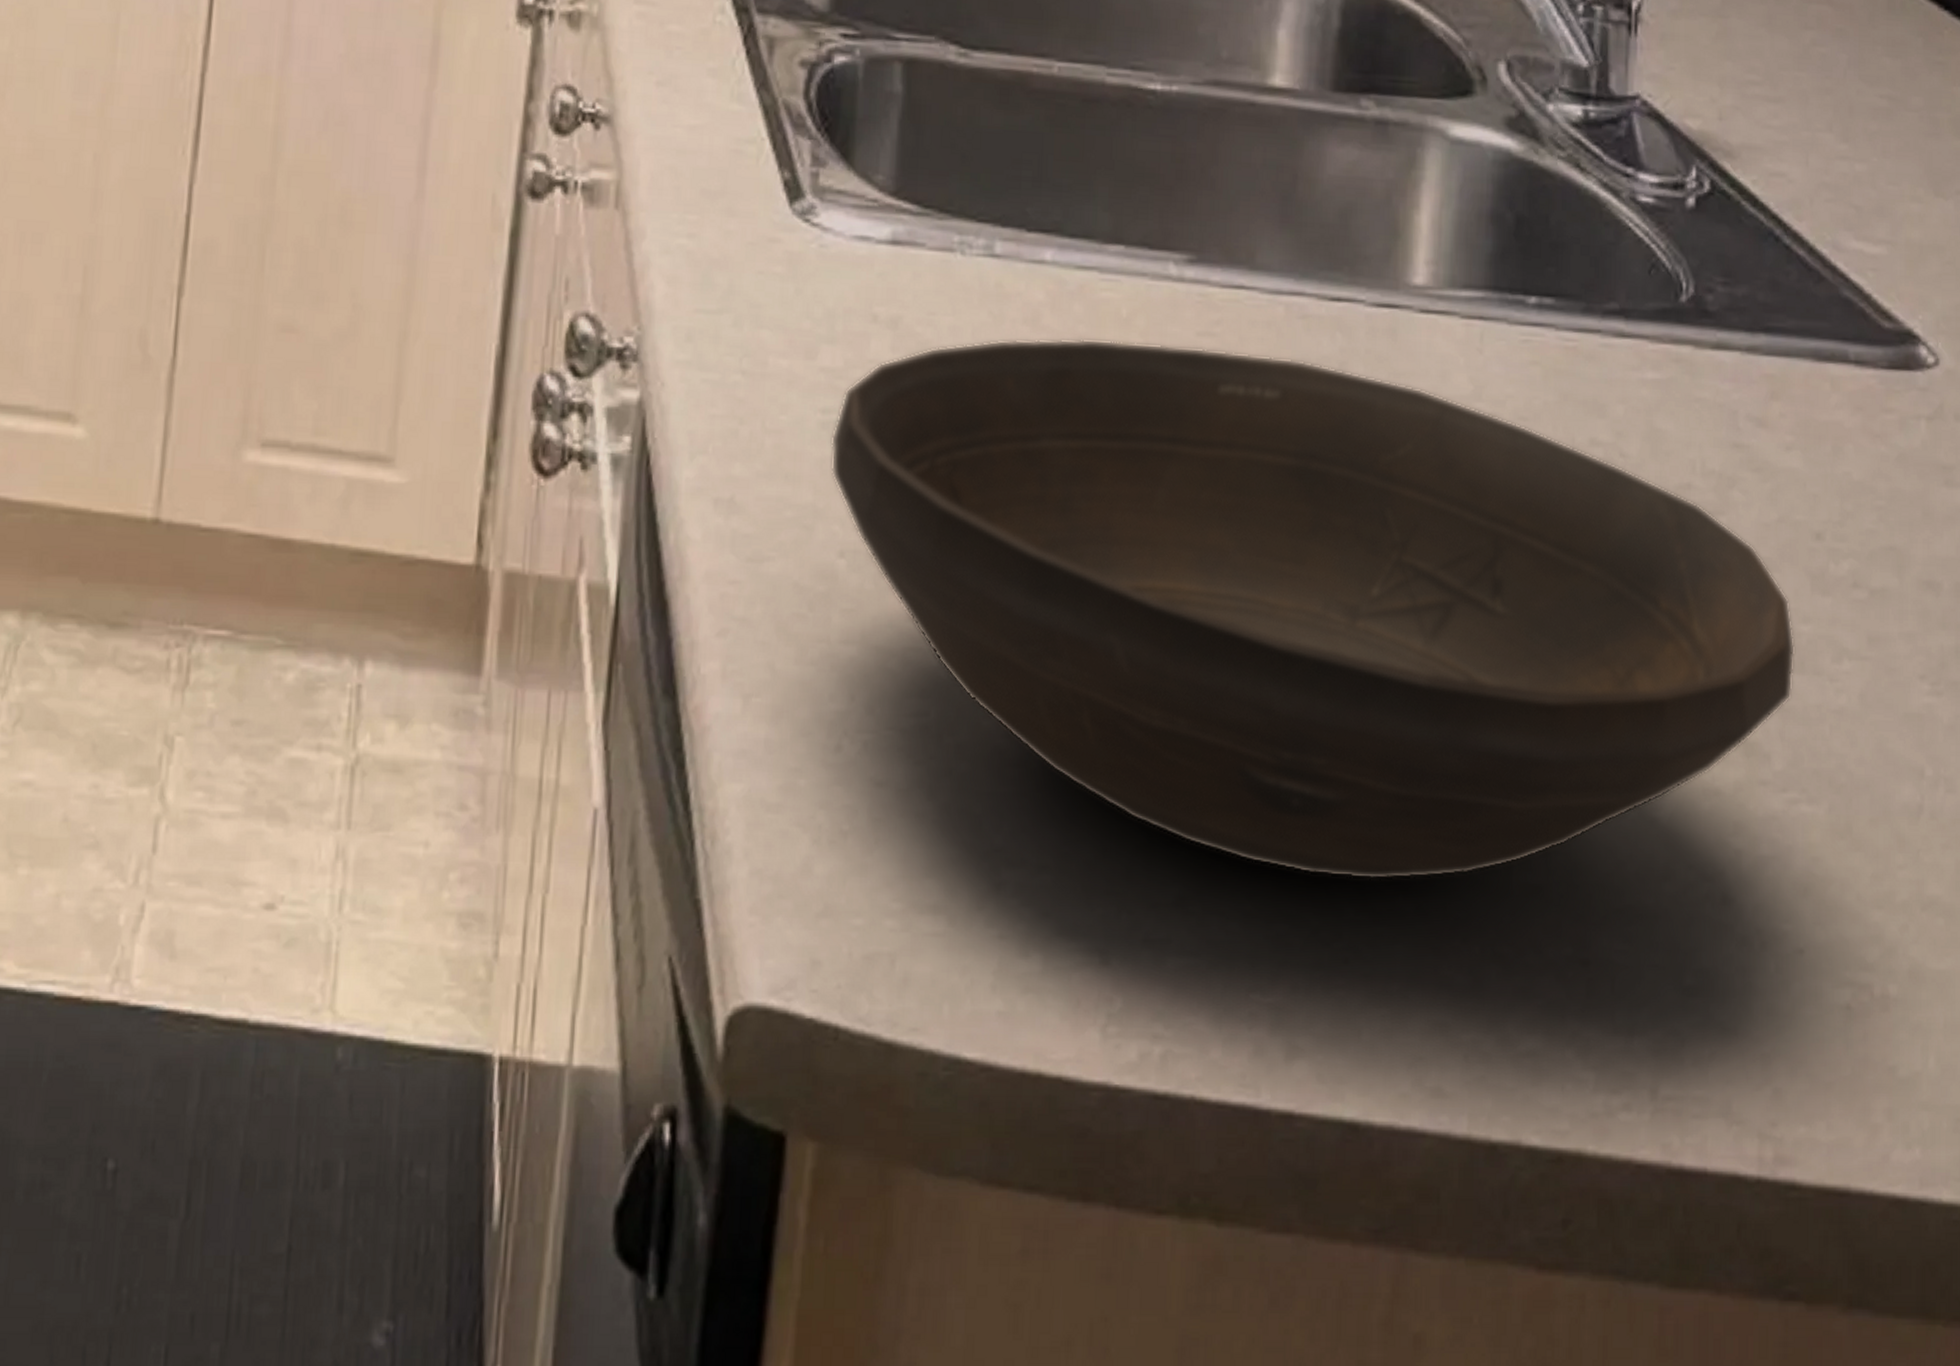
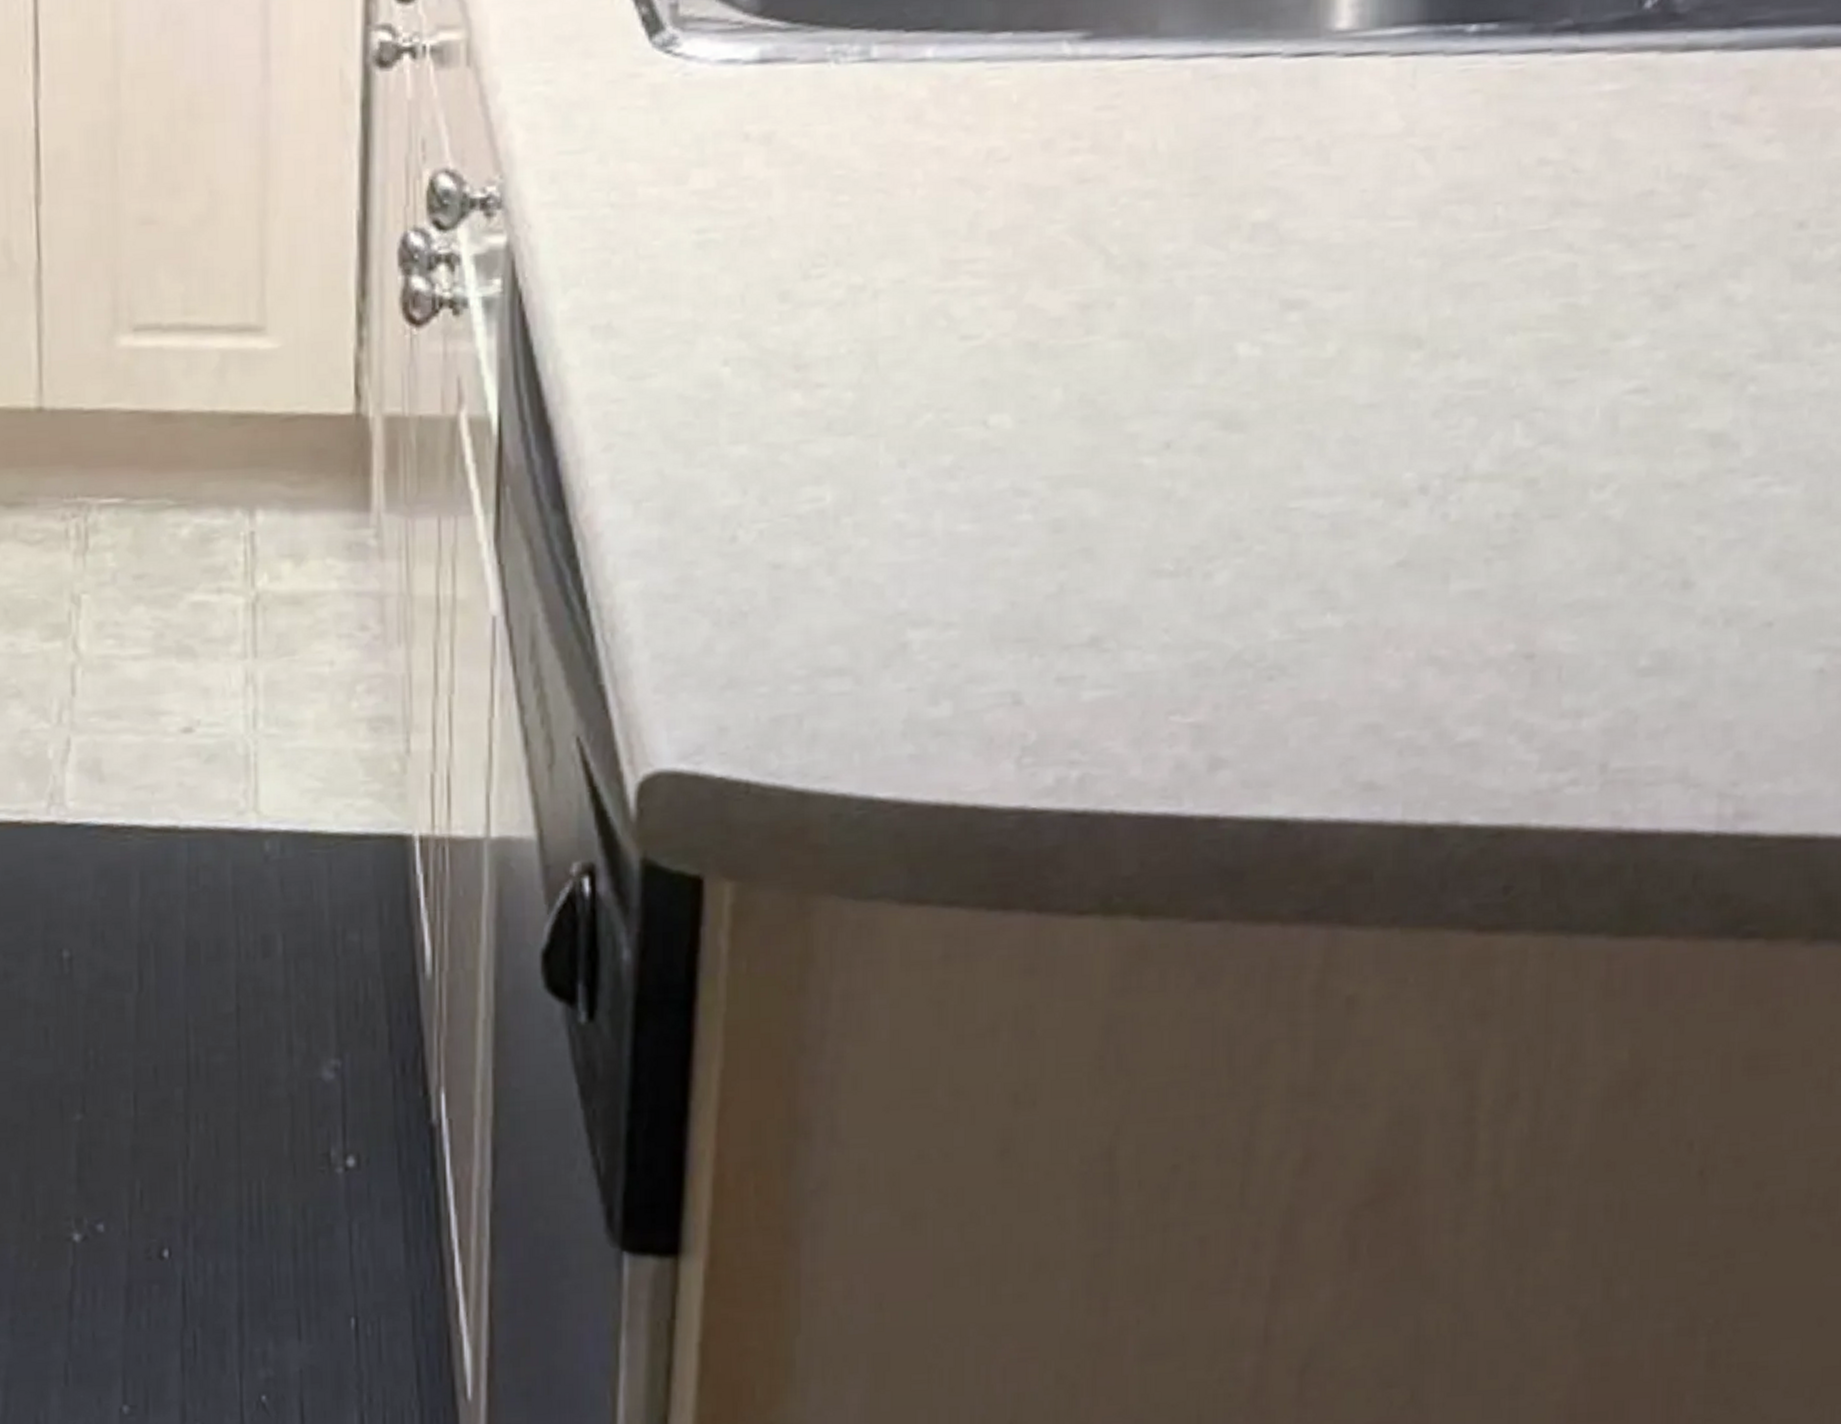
bowl: present [830,338,1796,881] -> none [707,120,1772,605]

